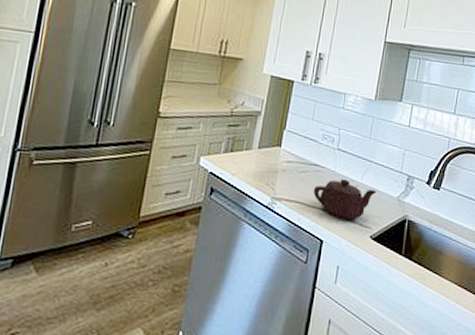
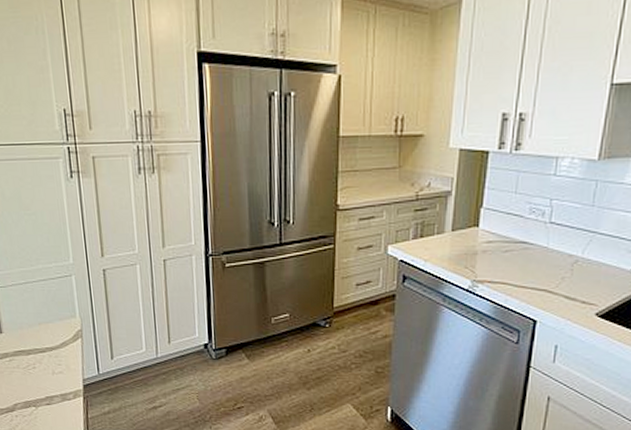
teapot: present [313,178,377,221] -> none [521,254,604,299]

